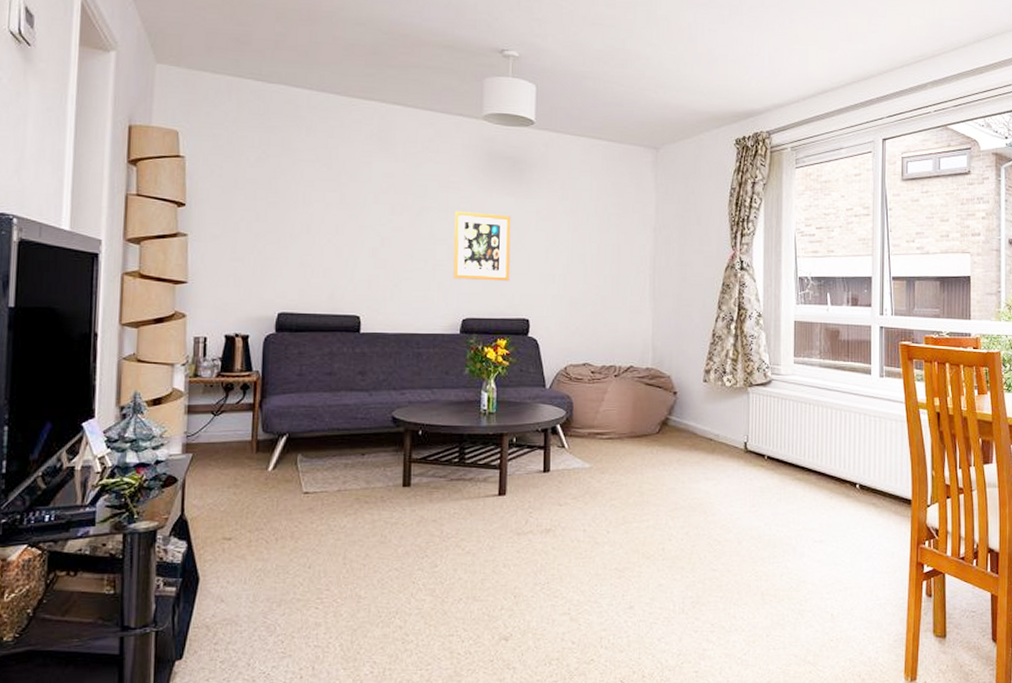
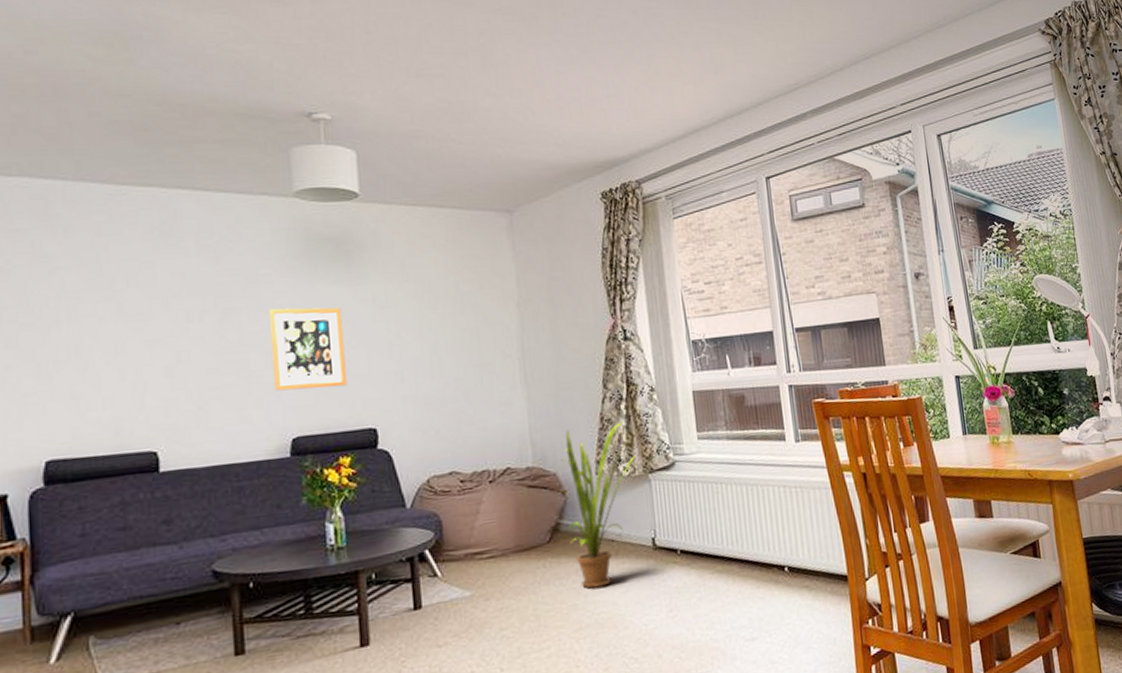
house plant: none [672,340,739,477] -> present [560,422,636,589]

